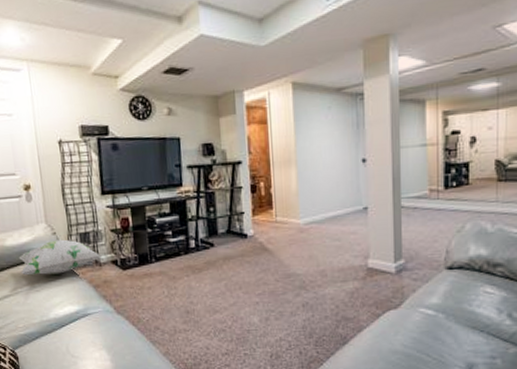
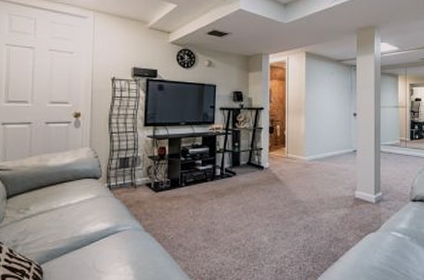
decorative pillow: present [18,239,102,276] -> none [59,162,138,194]

